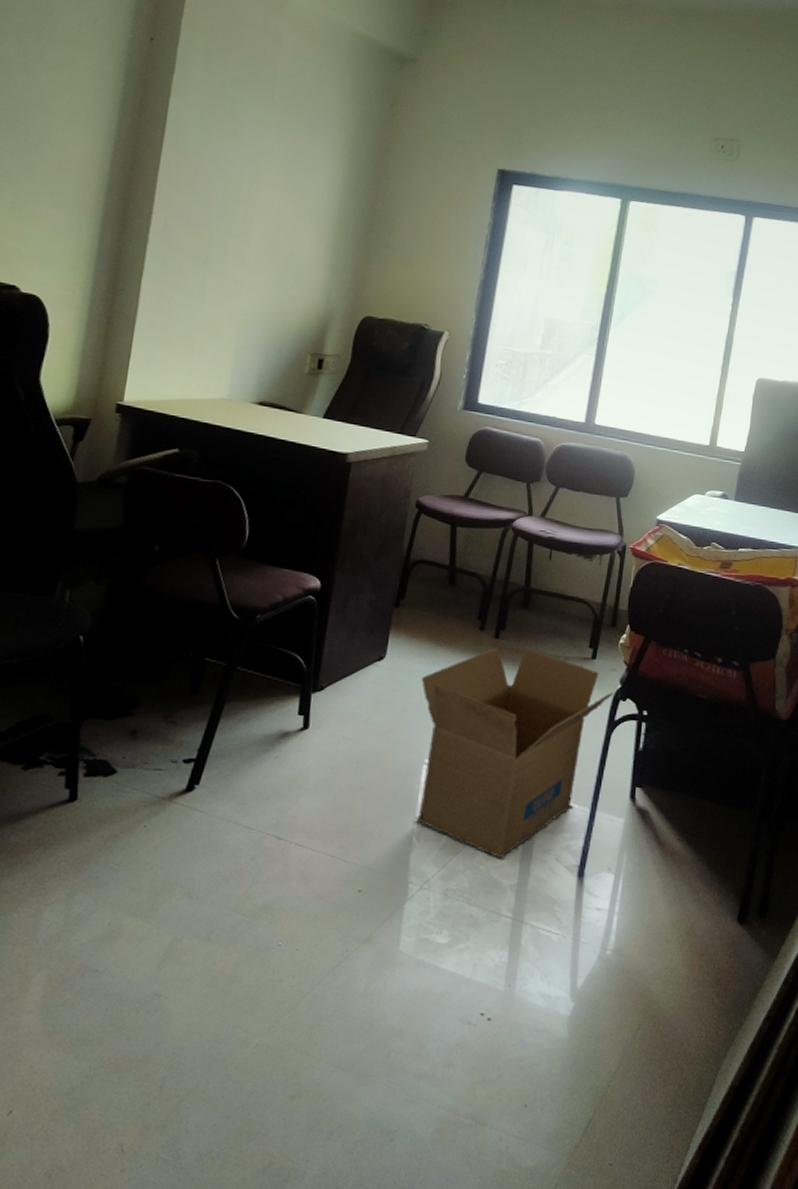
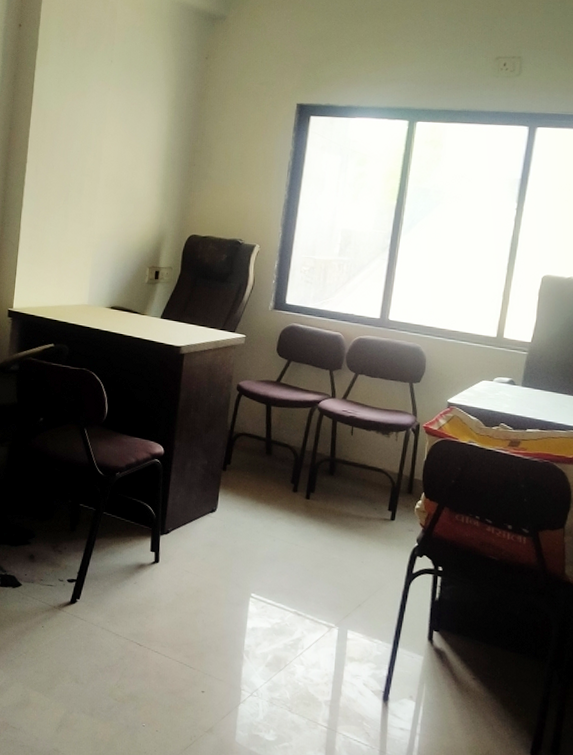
cardboard box: present [414,647,614,860] -> none [244,506,411,680]

